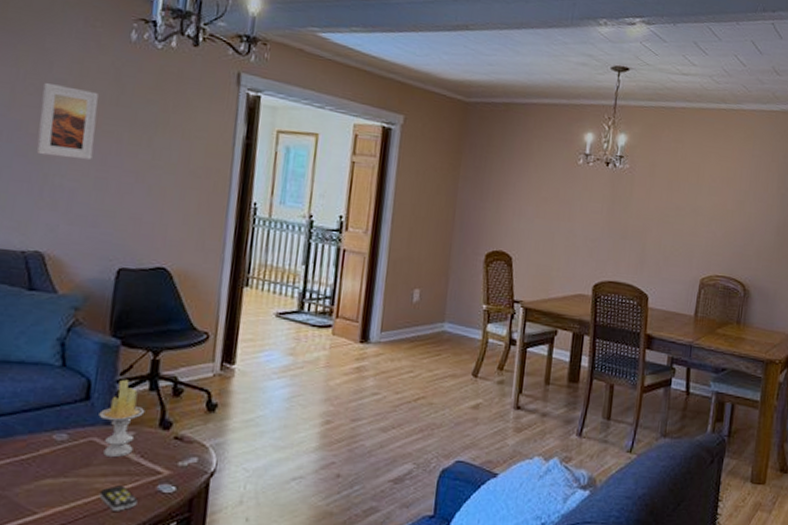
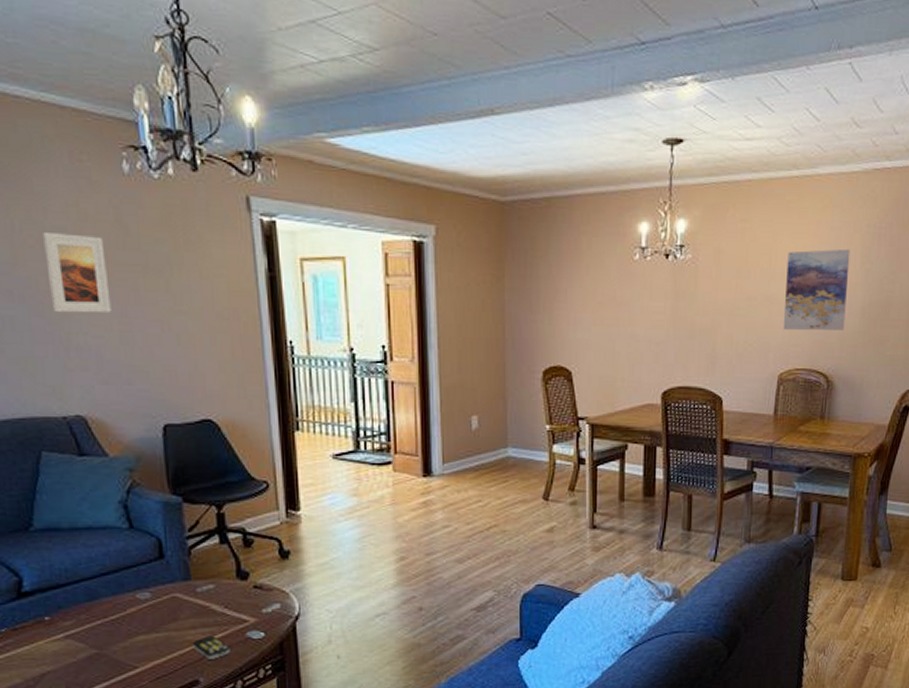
candle: present [98,379,145,458] -> none [176,535,220,611]
wall art: none [706,171,769,245] -> present [783,248,851,331]

